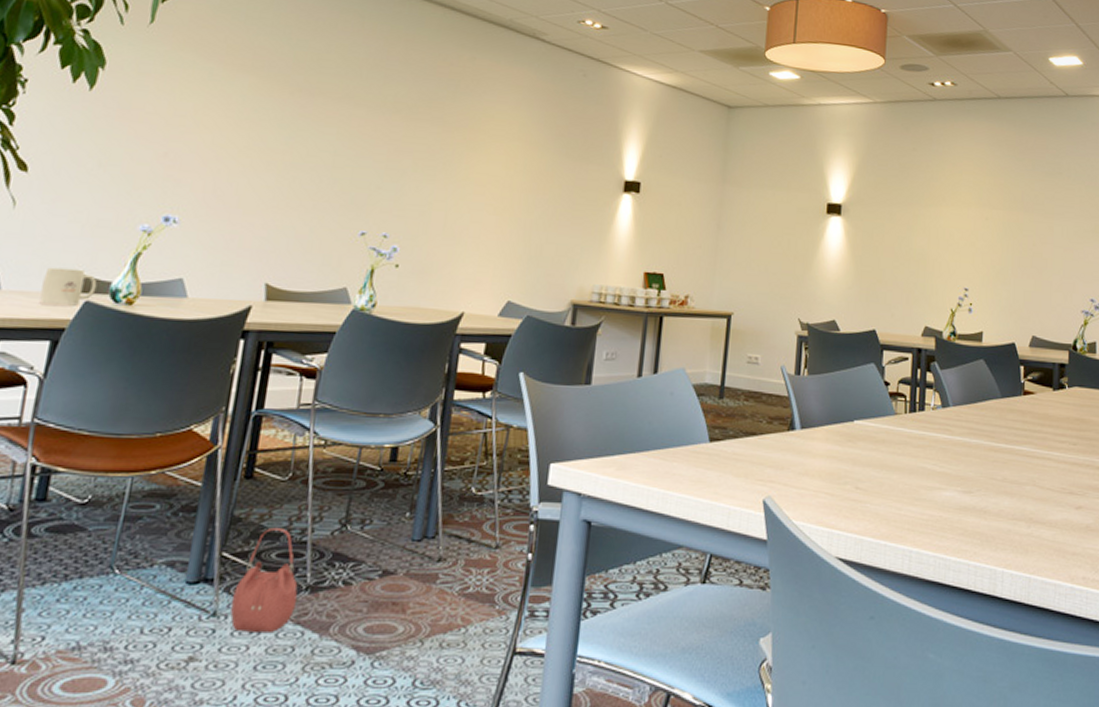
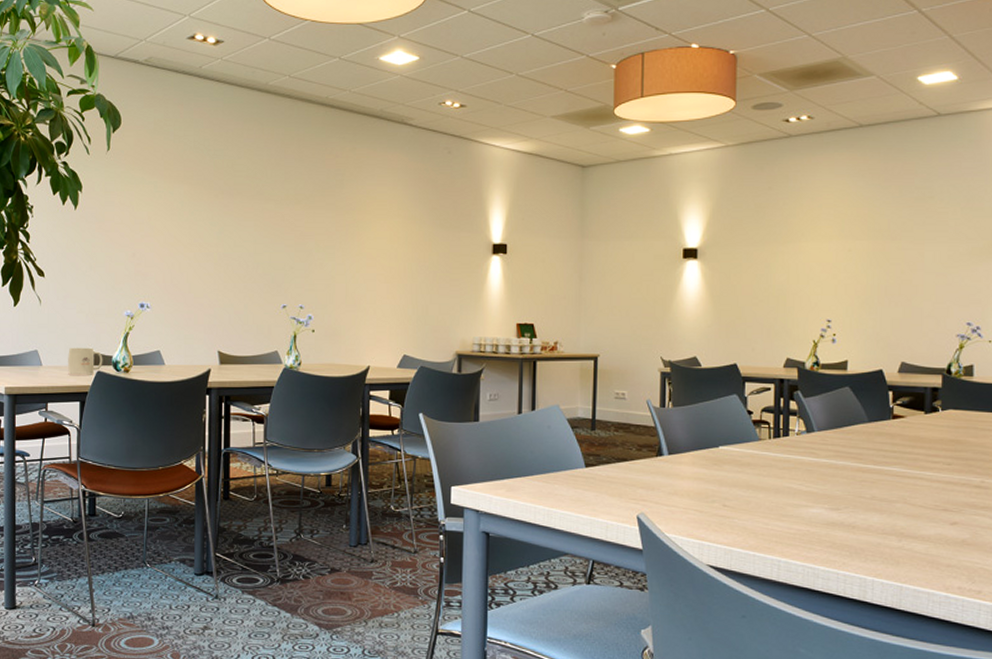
handbag: present [230,527,298,632] -> none [226,535,271,611]

